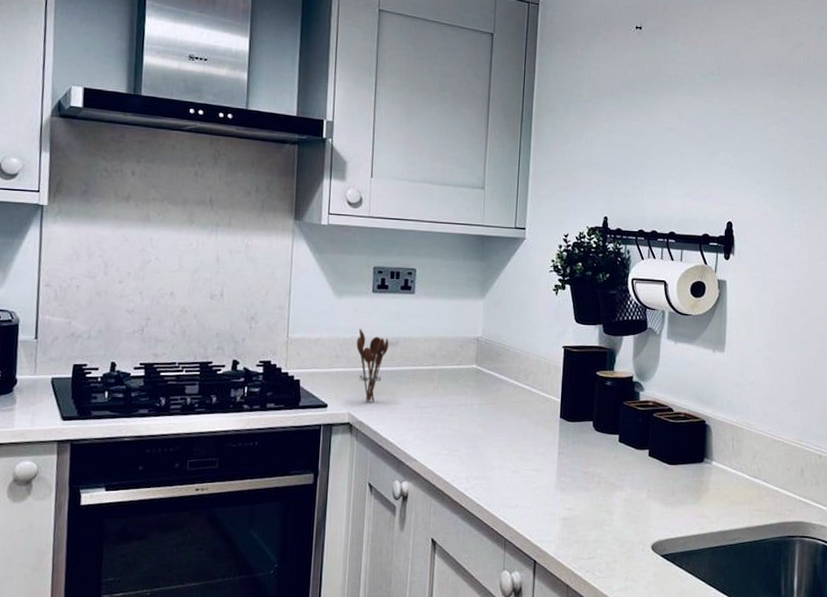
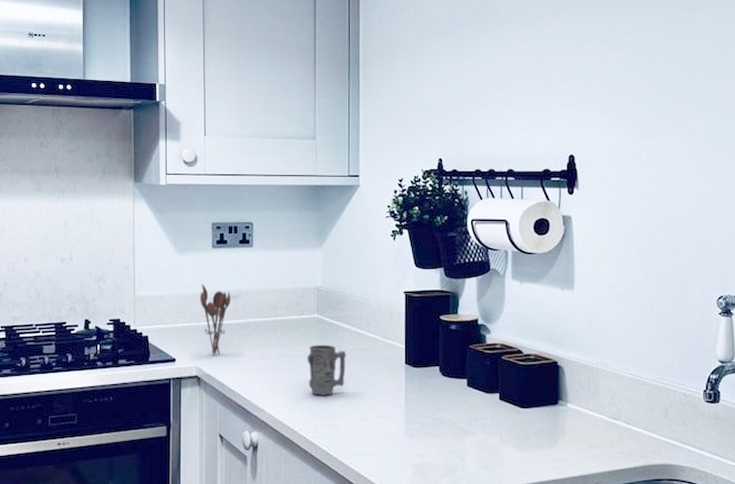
mug: none [463,395,503,447] -> present [307,344,347,396]

